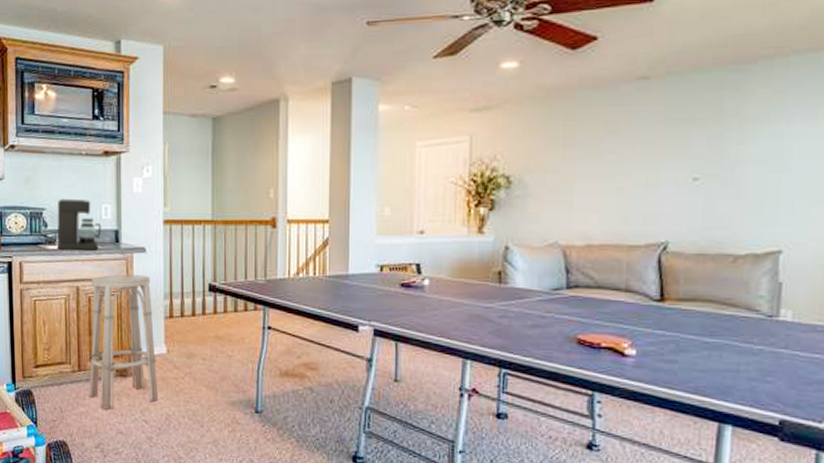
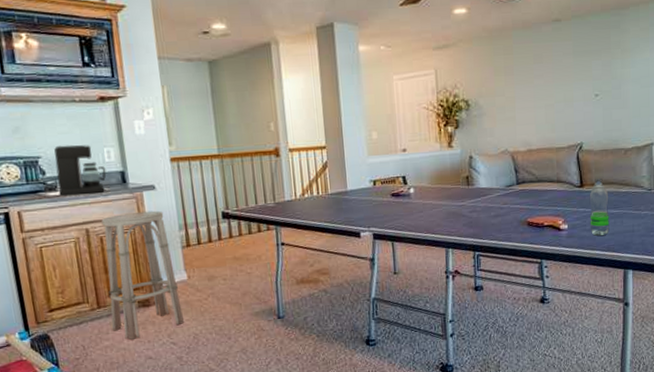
bottle: none [669,293,703,373] -> present [589,179,610,236]

